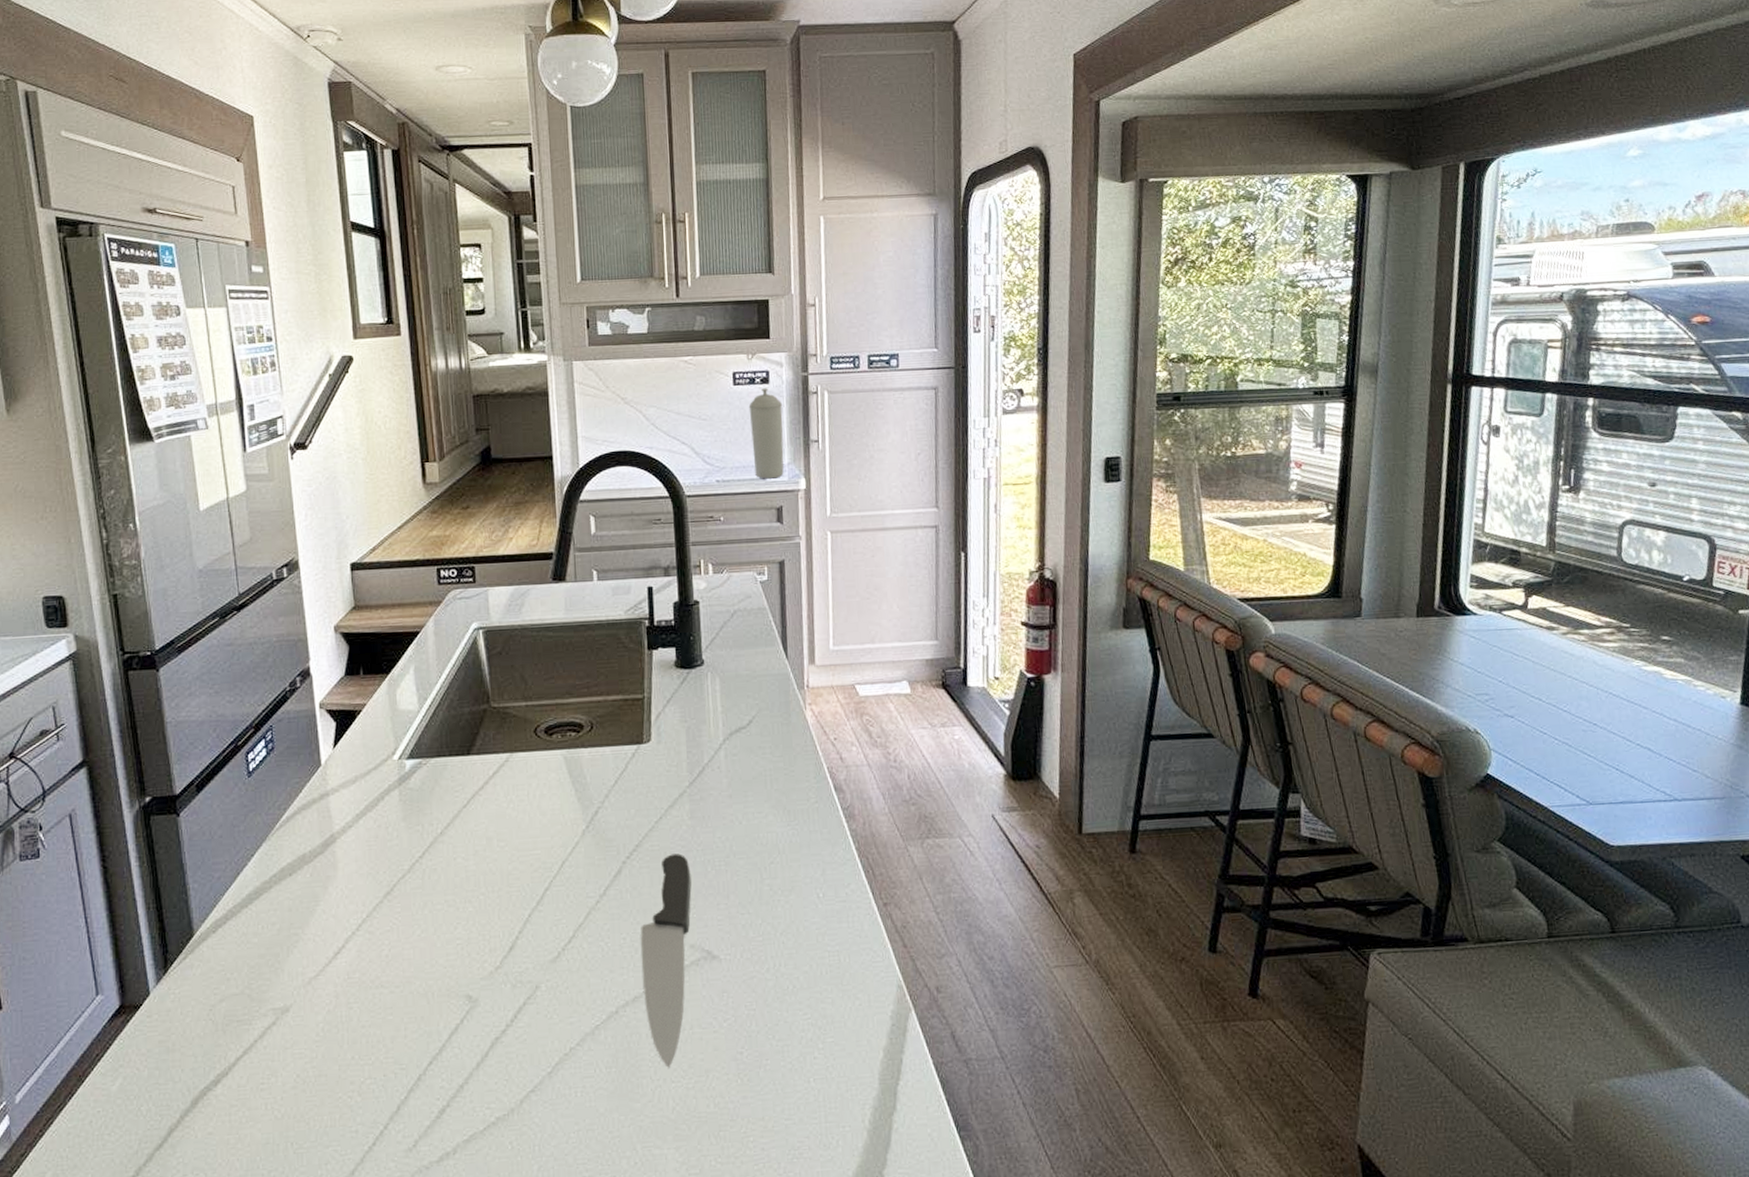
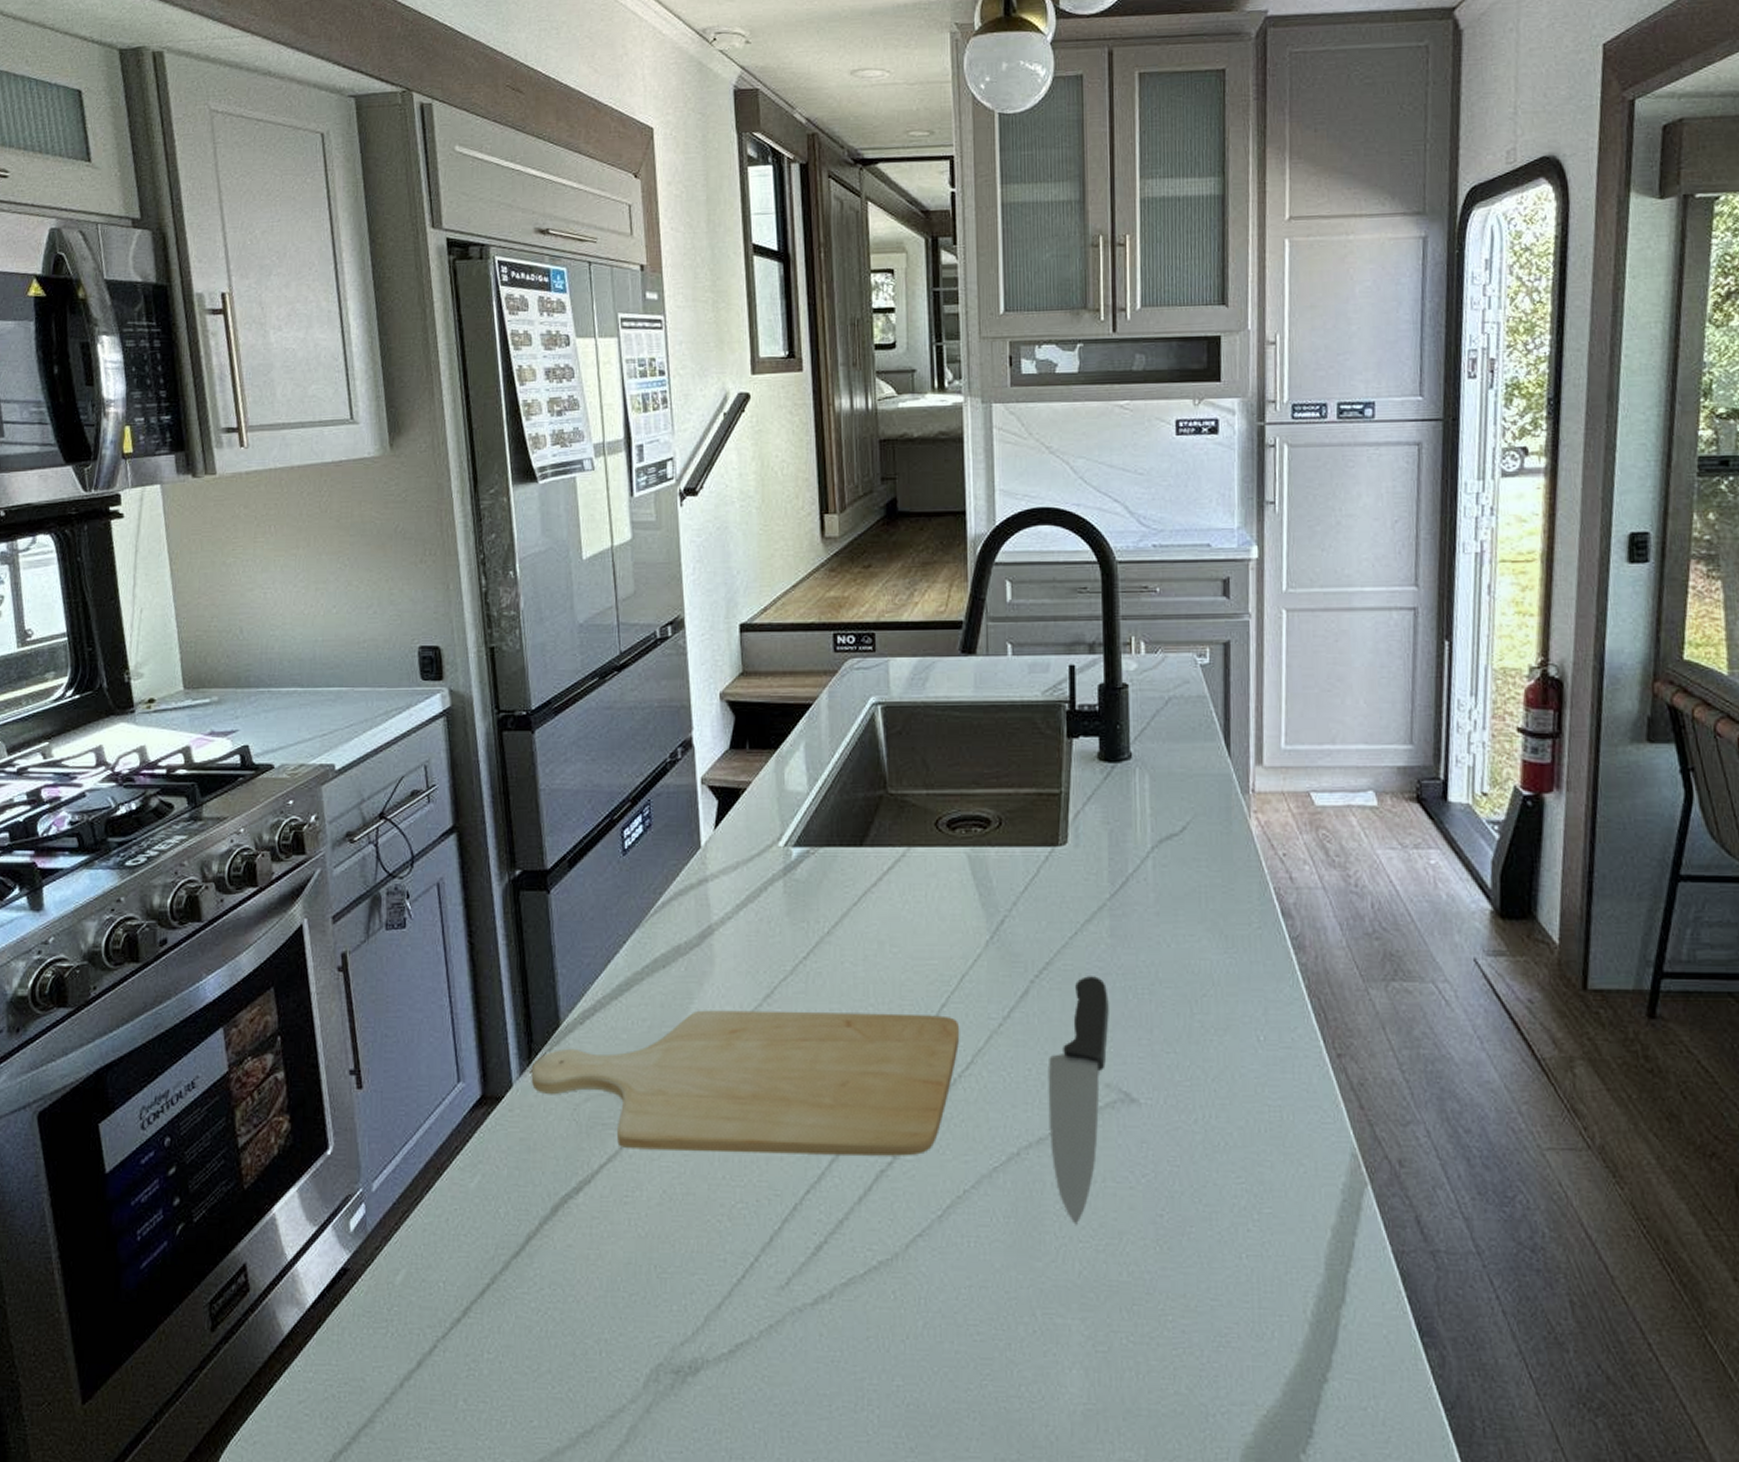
chopping board: none [167,898,563,1041] -> present [531,1010,960,1156]
canister: present [748,388,784,479] -> none [1193,439,1233,545]

